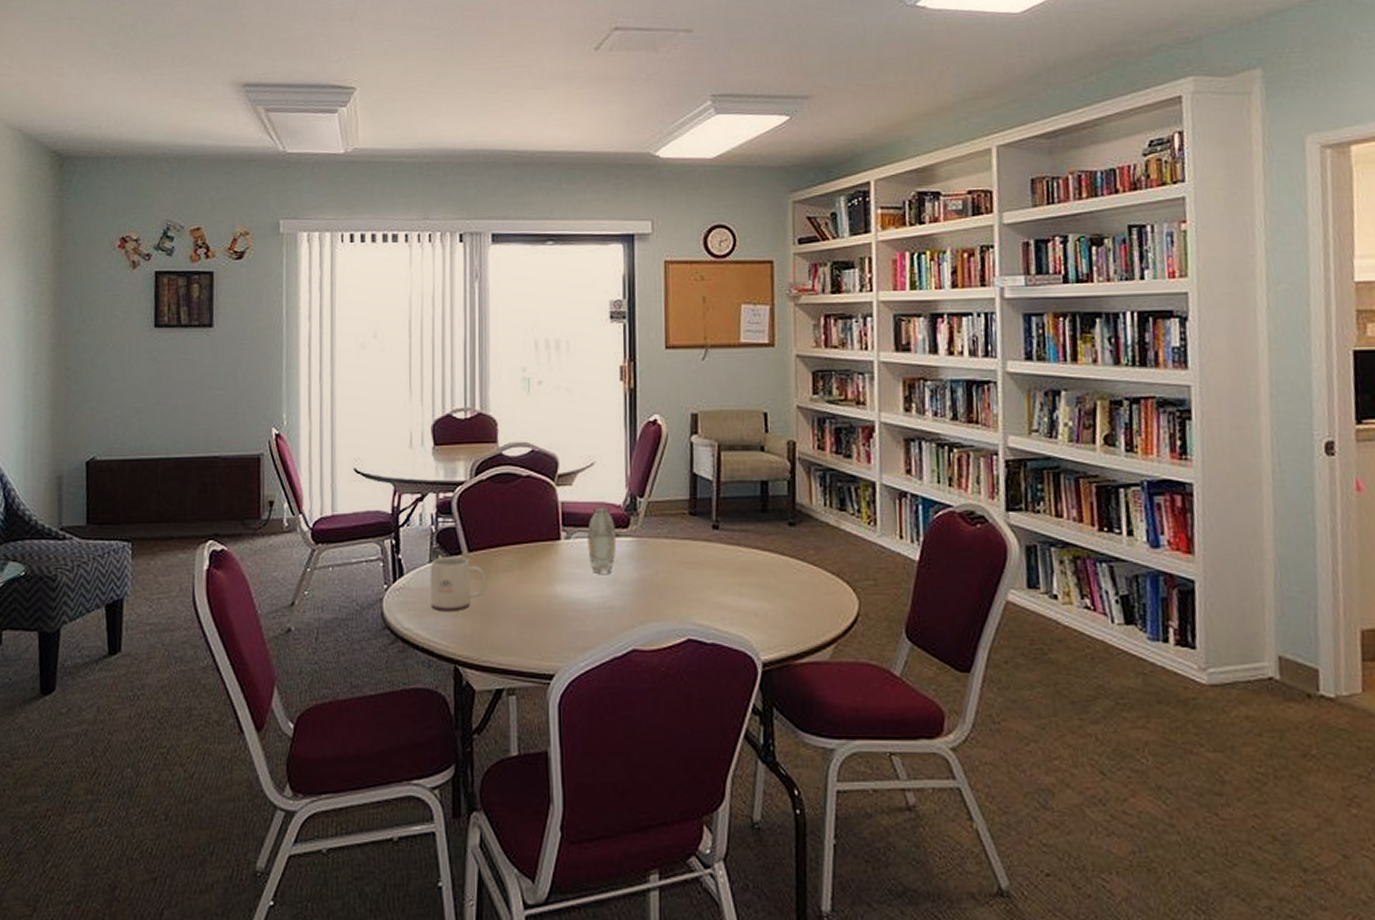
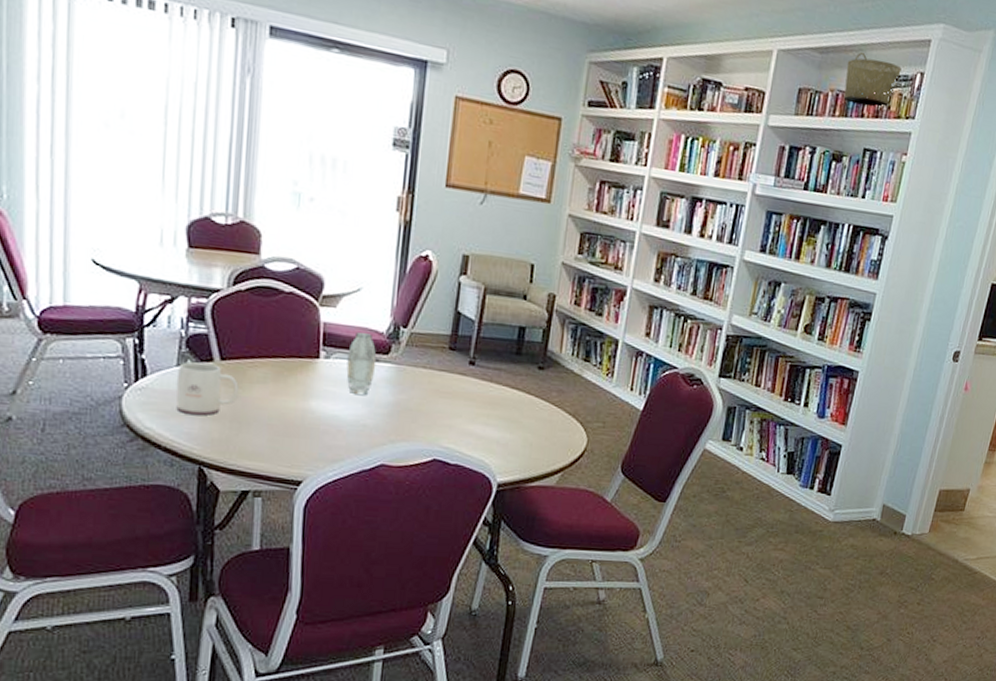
basket: none [1082,126,1153,181] -> present [843,51,902,108]

